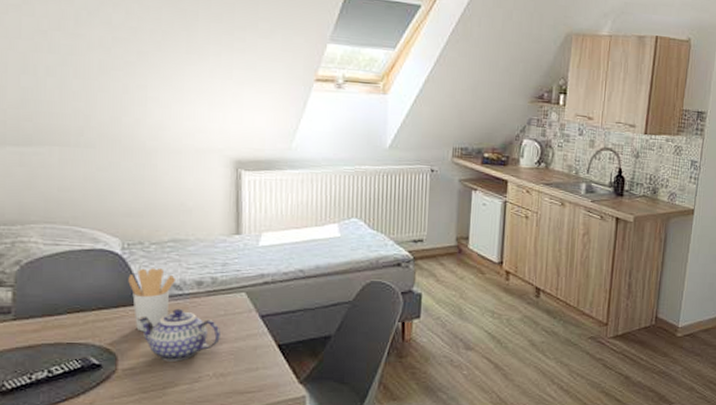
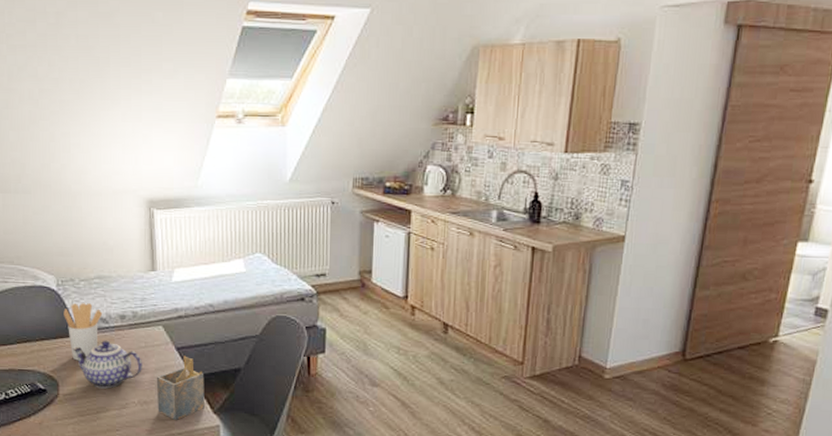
napkin holder: none [235,323,291,394] -> present [156,355,205,421]

